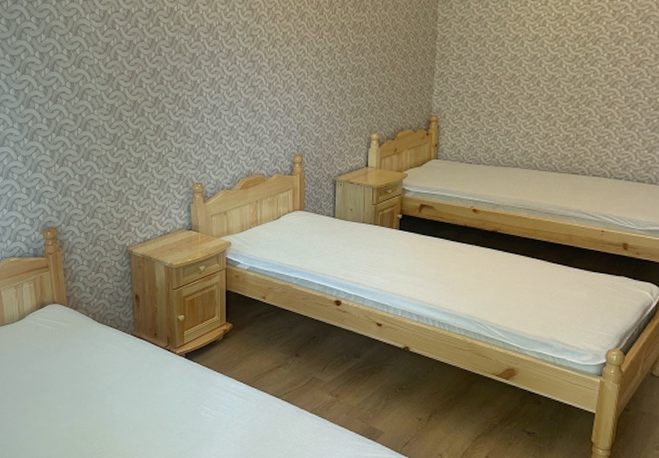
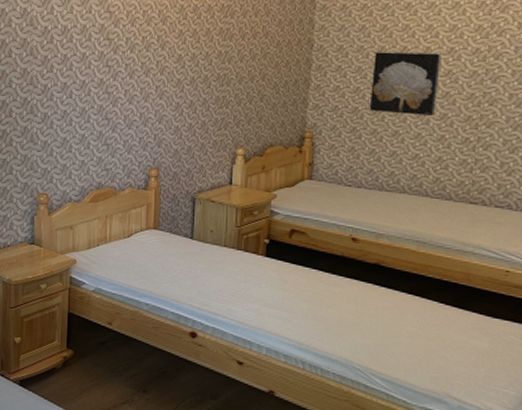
wall art: none [486,40,548,97] -> present [369,52,441,115]

